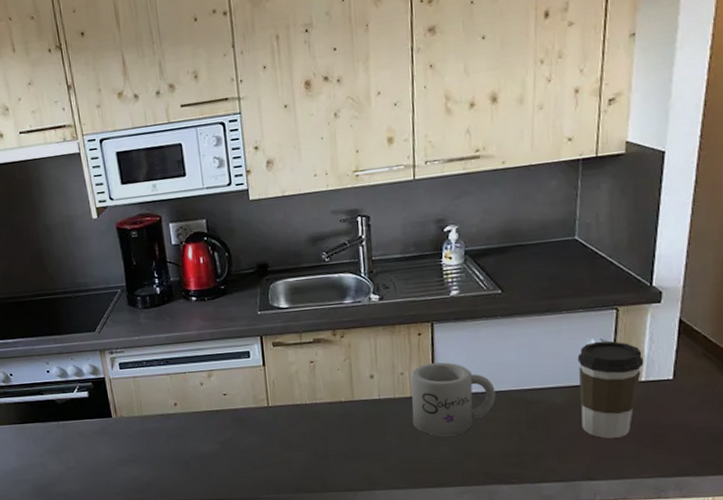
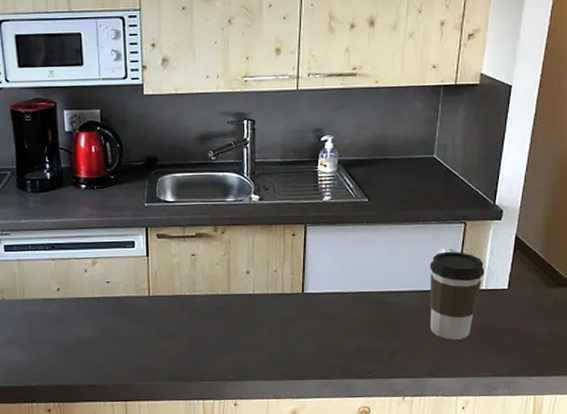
mug: present [411,362,496,436] -> none [282,262,358,332]

